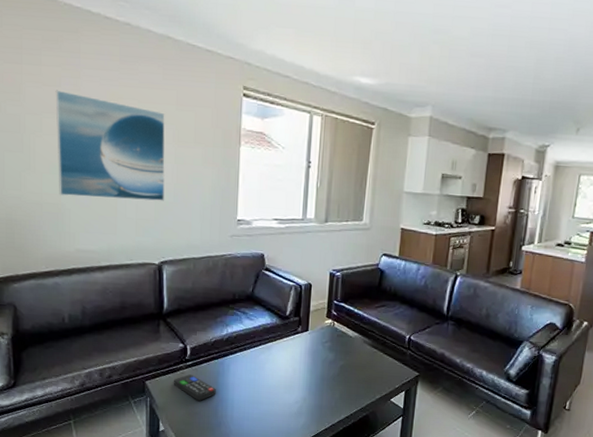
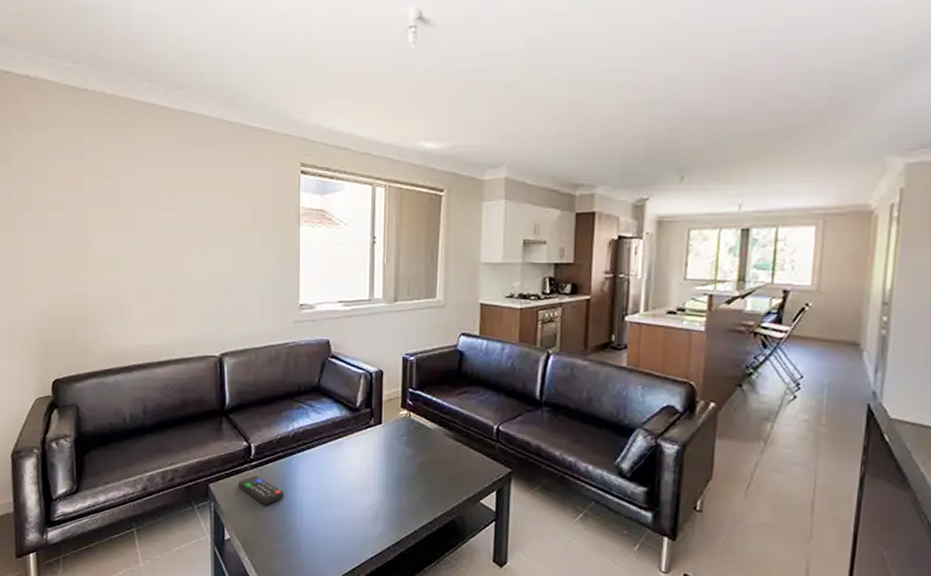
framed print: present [55,90,165,201] -> none [114,183,223,290]

